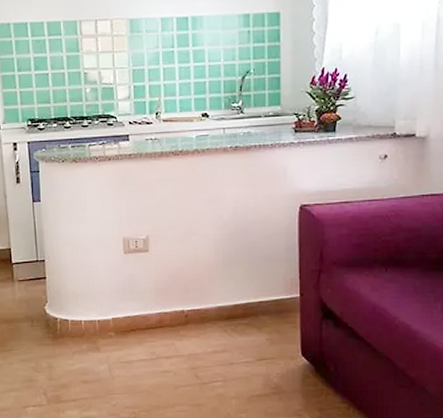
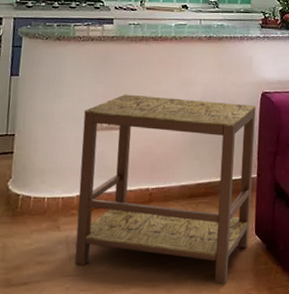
side table: none [109,214,295,405] -> present [74,94,256,285]

